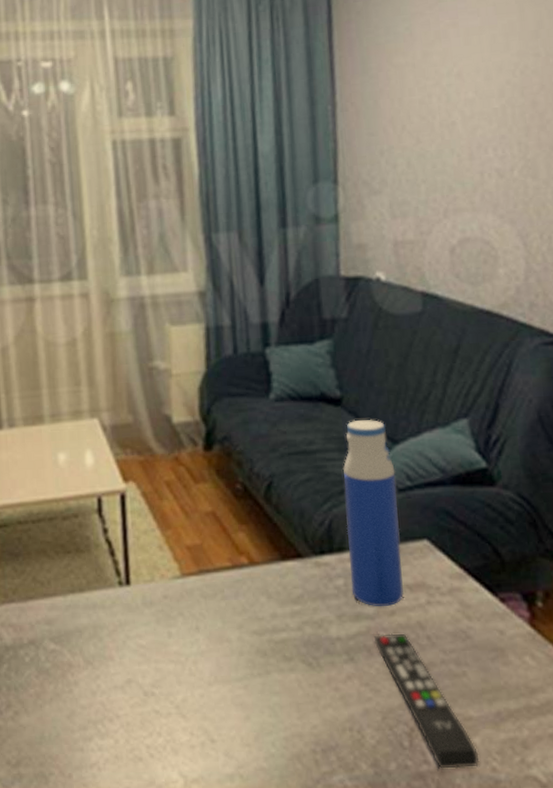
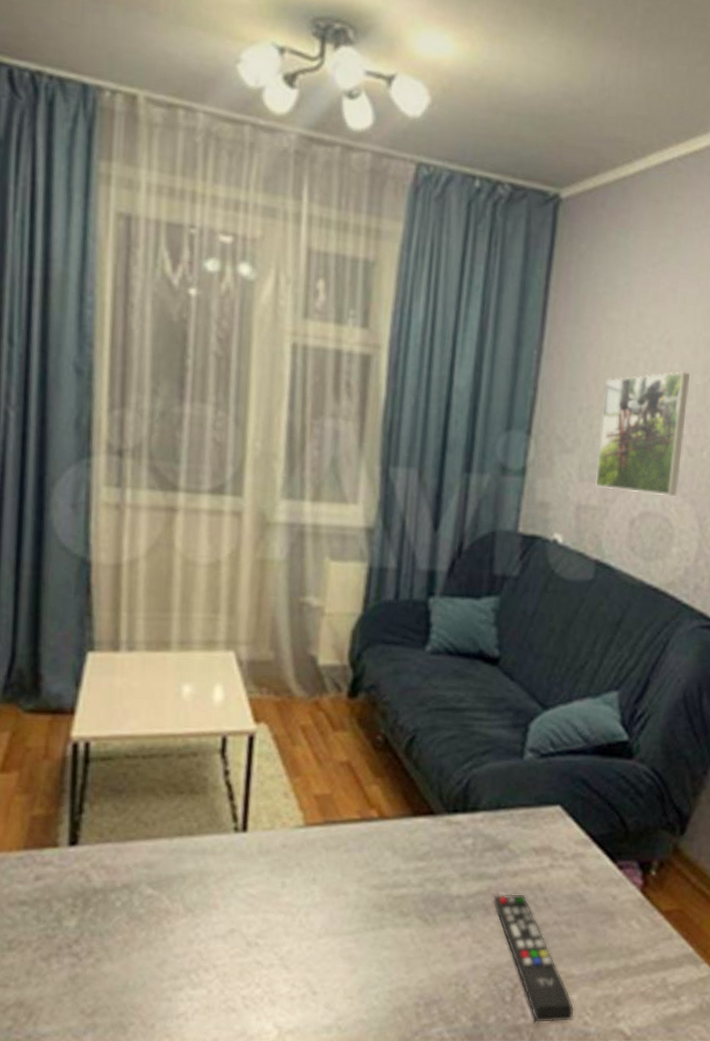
water bottle: present [342,420,404,607] -> none [478,681,541,868]
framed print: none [402,98,494,222] -> present [595,371,690,496]

